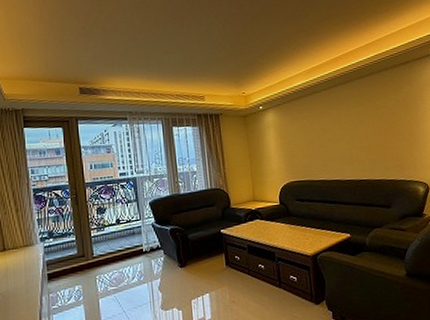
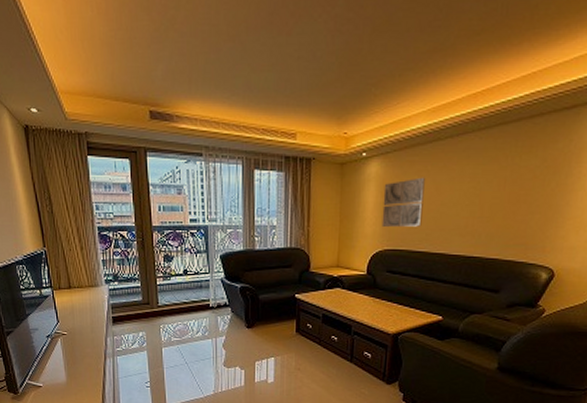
wall art: none [281,121,317,163] -> present [381,177,425,227]

